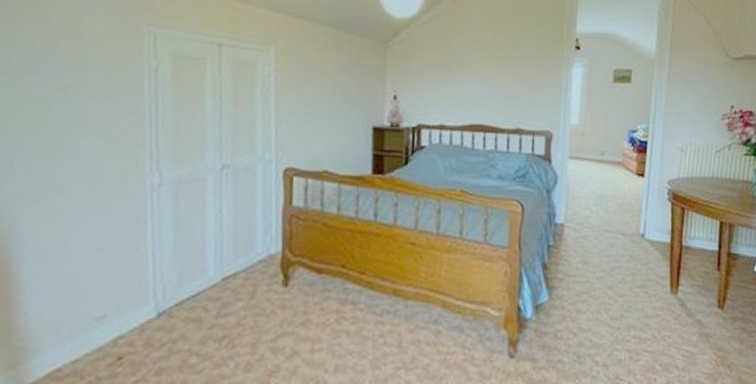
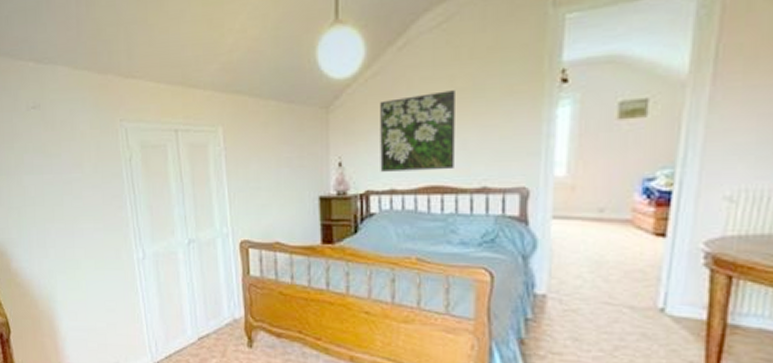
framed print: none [432,42,498,111] -> present [380,90,455,172]

